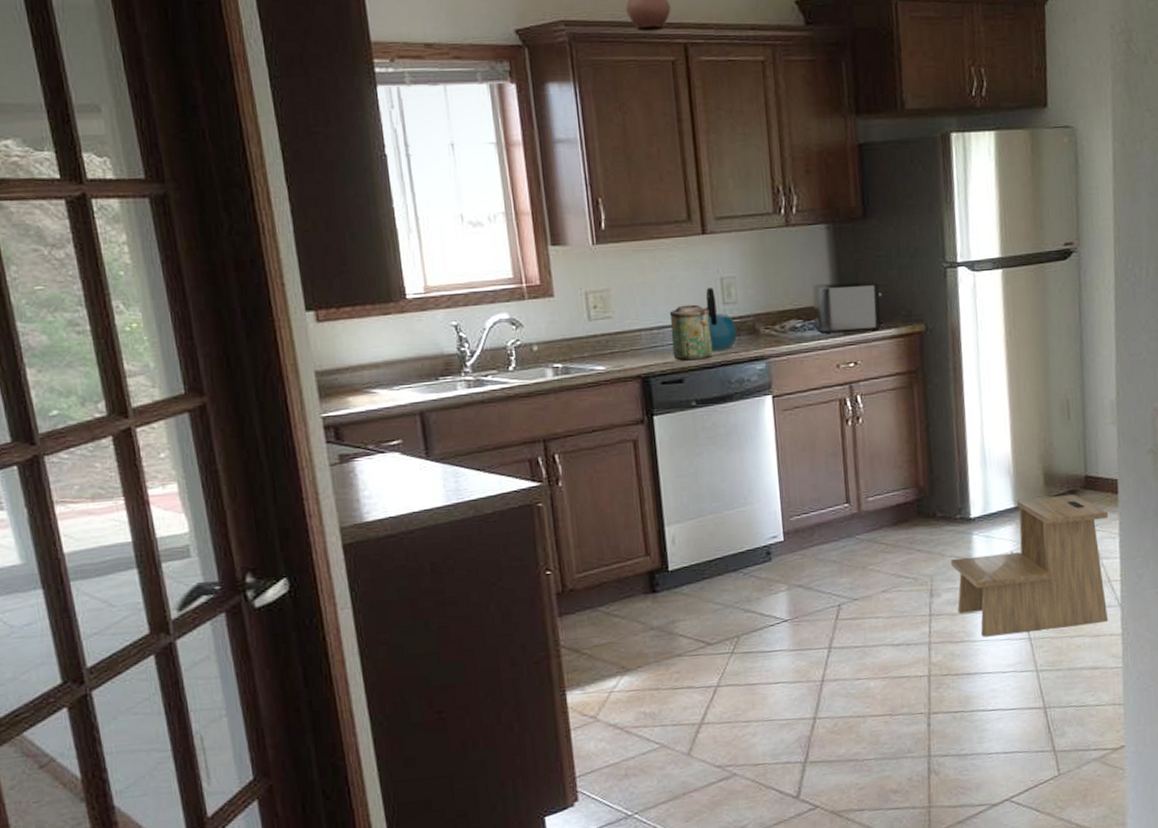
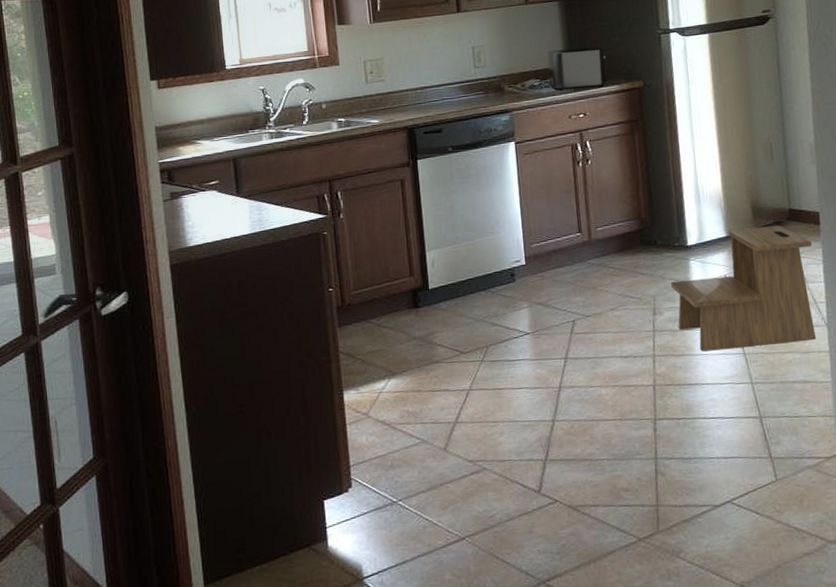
canister: present [669,304,713,361] -> none [430,68,466,115]
kettle: present [705,288,738,352] -> none [460,55,486,107]

